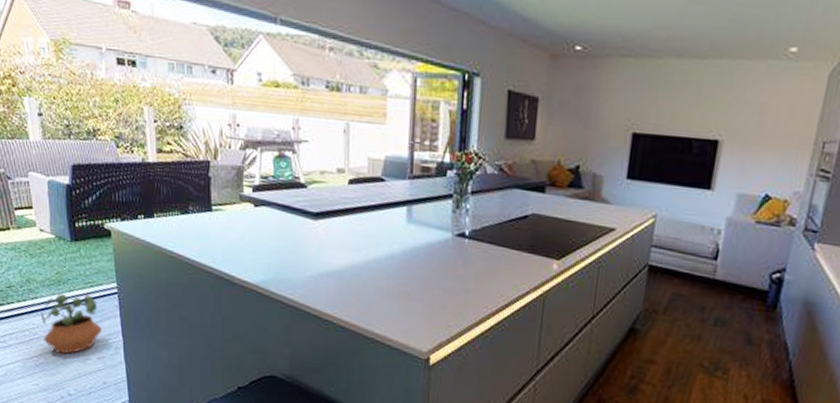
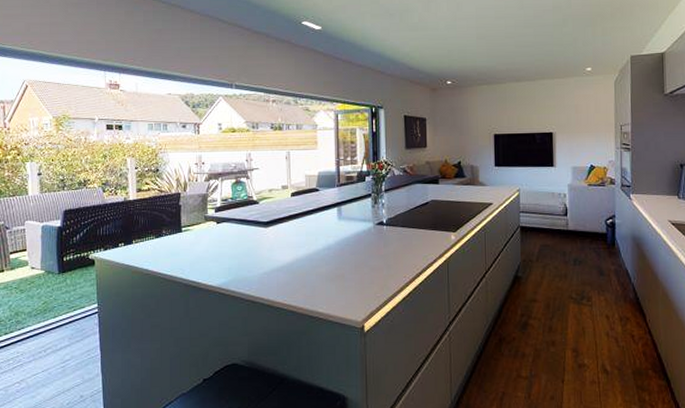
potted plant: present [41,293,103,354] -> none [26,317,83,376]

